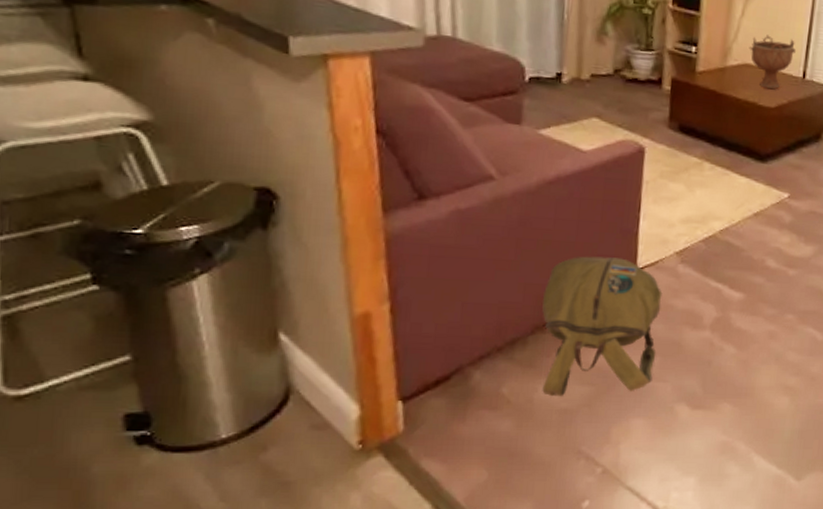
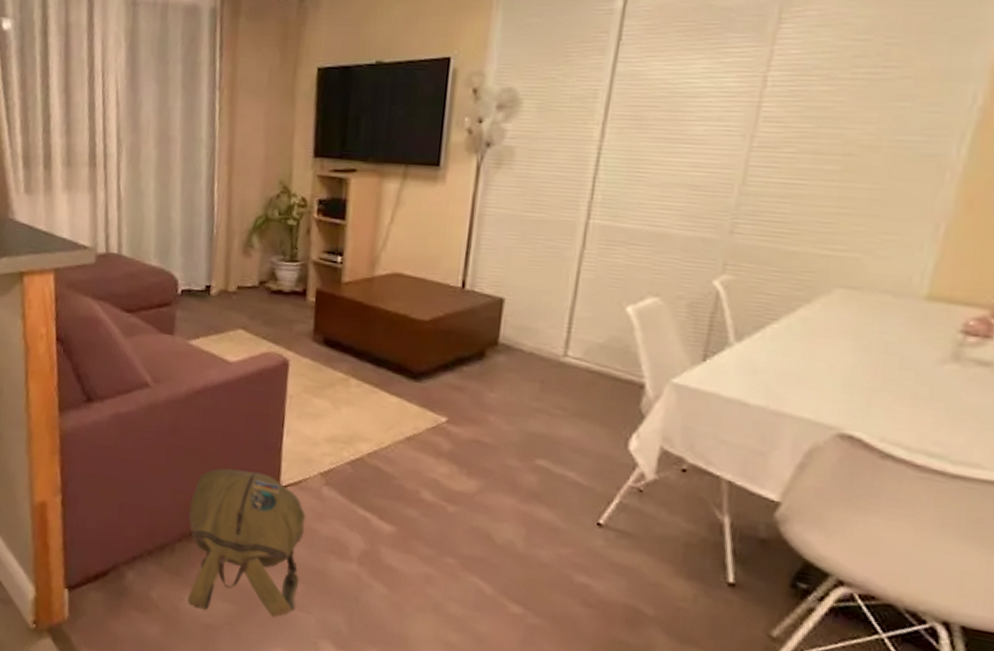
decorative bowl: present [749,35,797,89] -> none [399,241,454,301]

